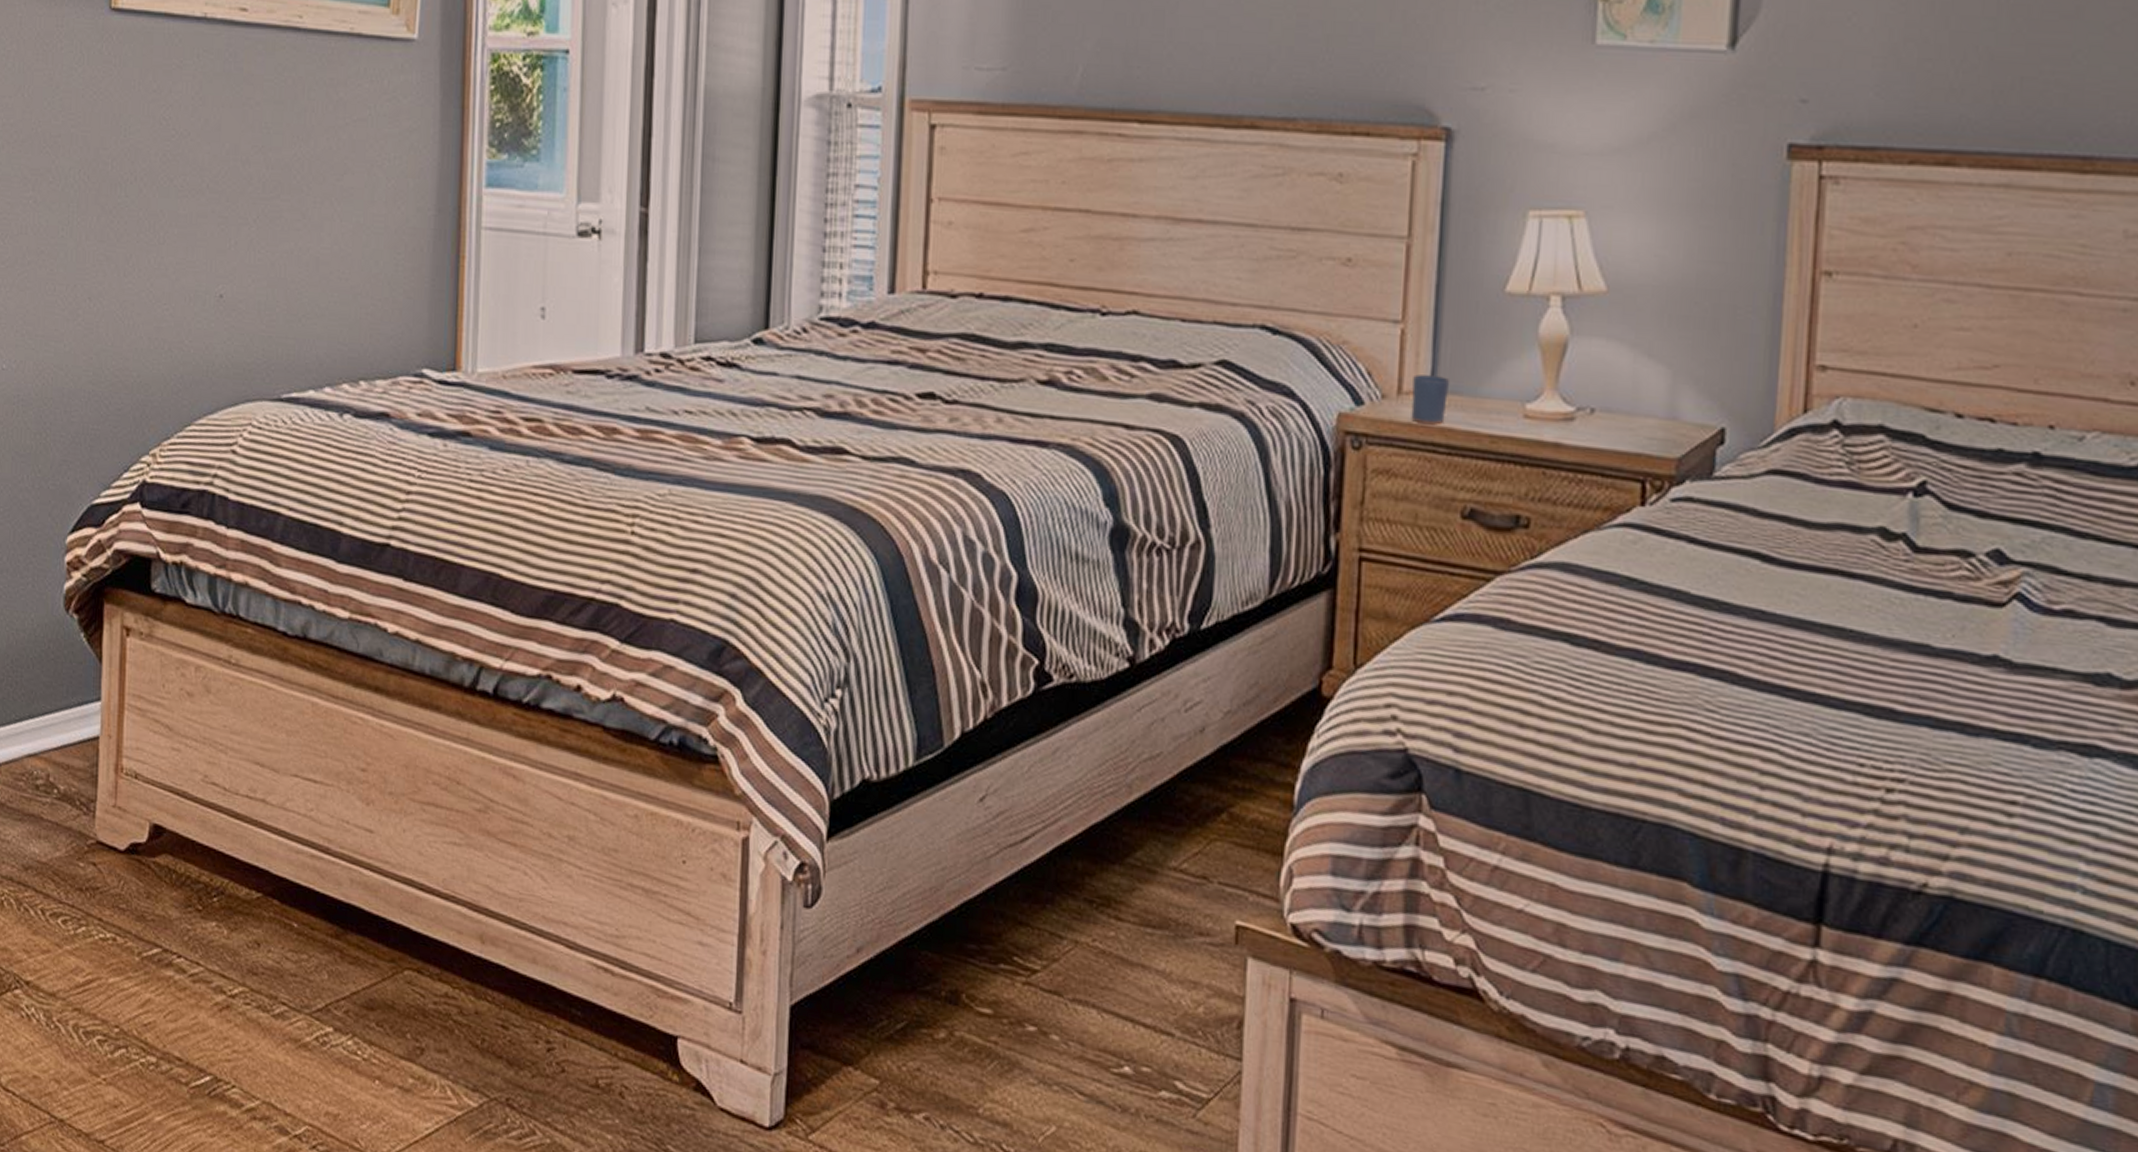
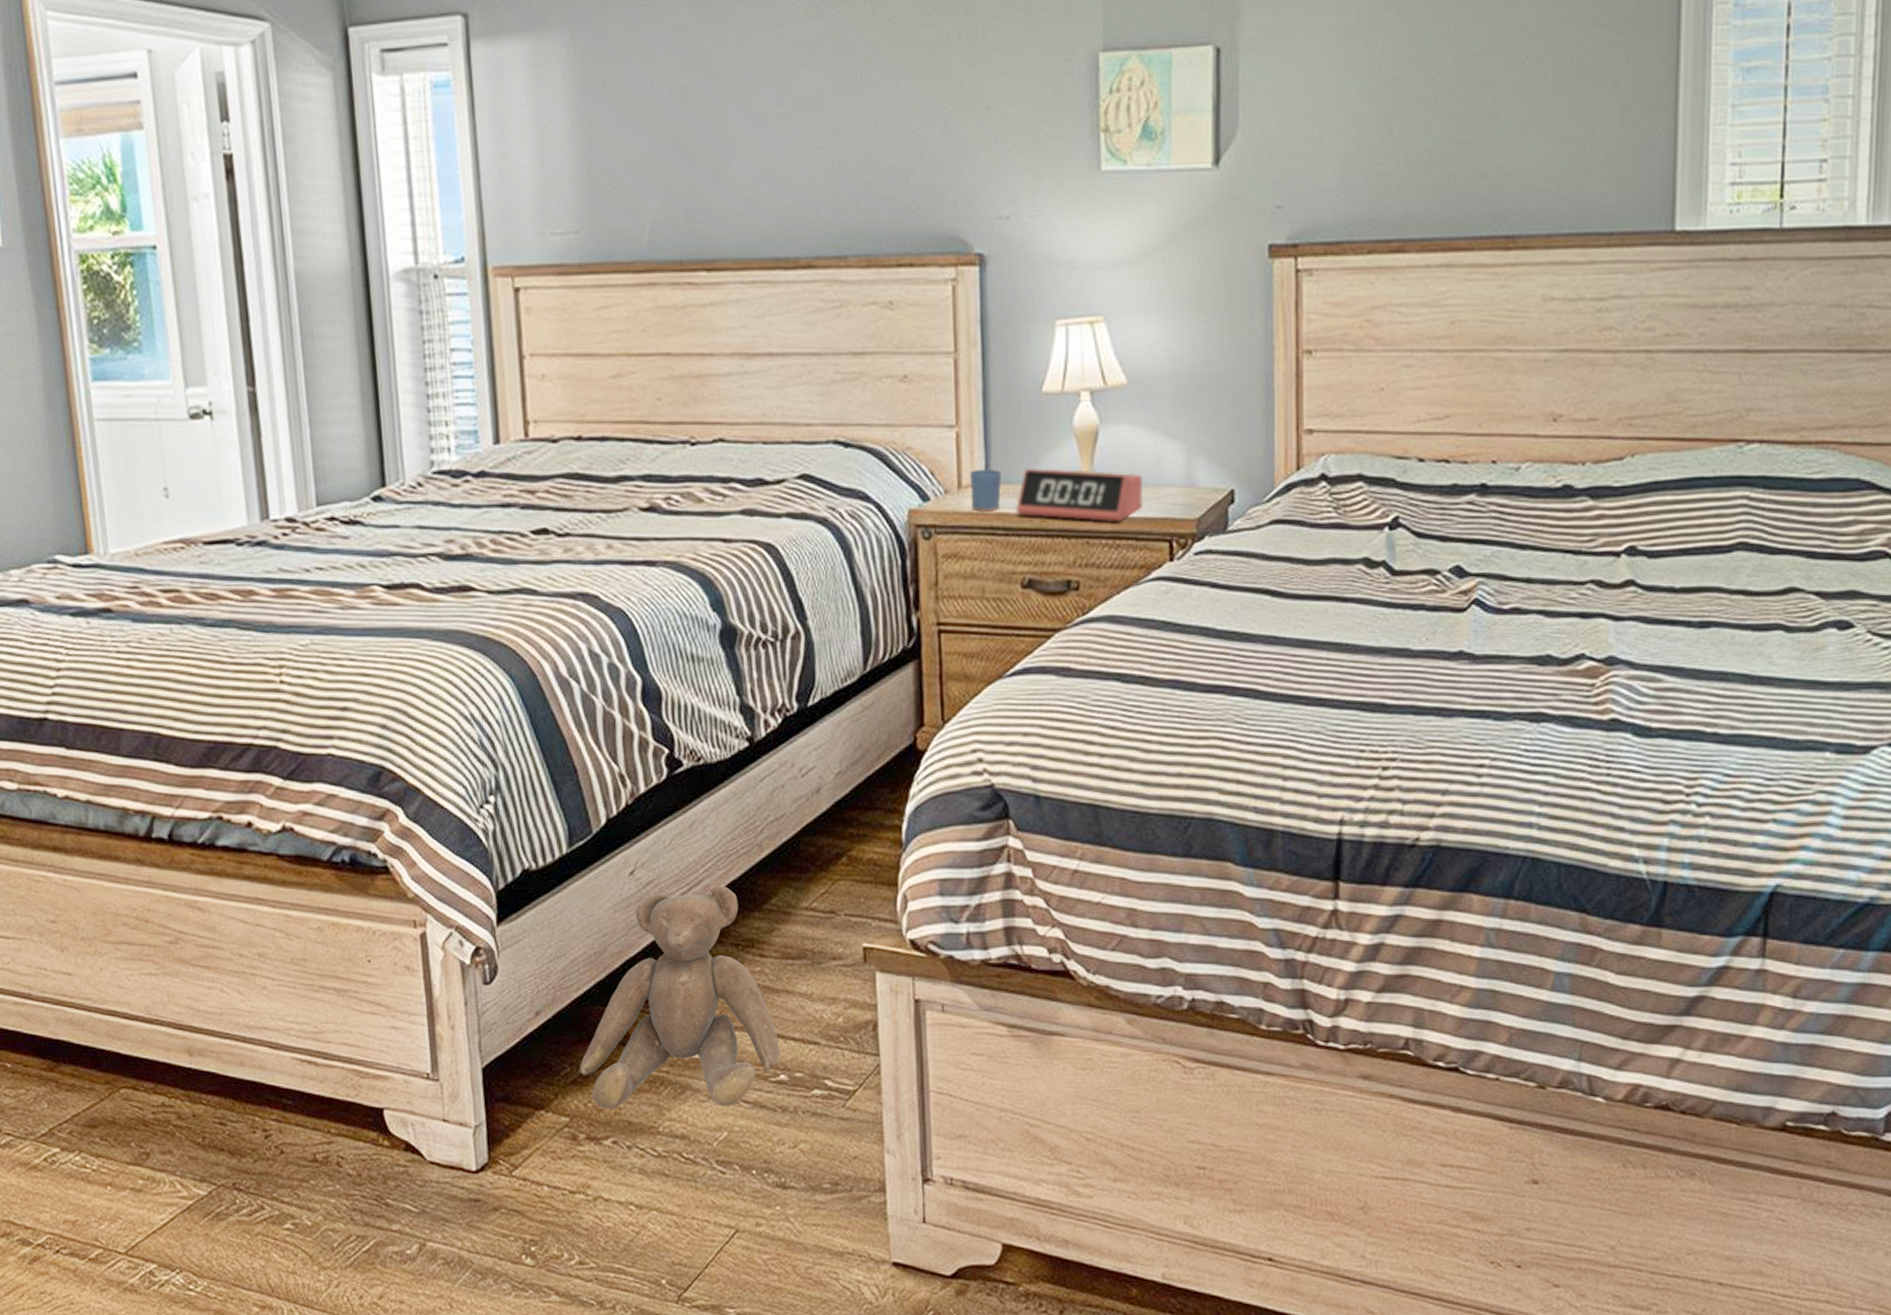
teddy bear: none [897,826,1127,1096] -> present [579,885,780,1110]
alarm clock: none [1463,379,1616,453] -> present [1016,468,1144,522]

